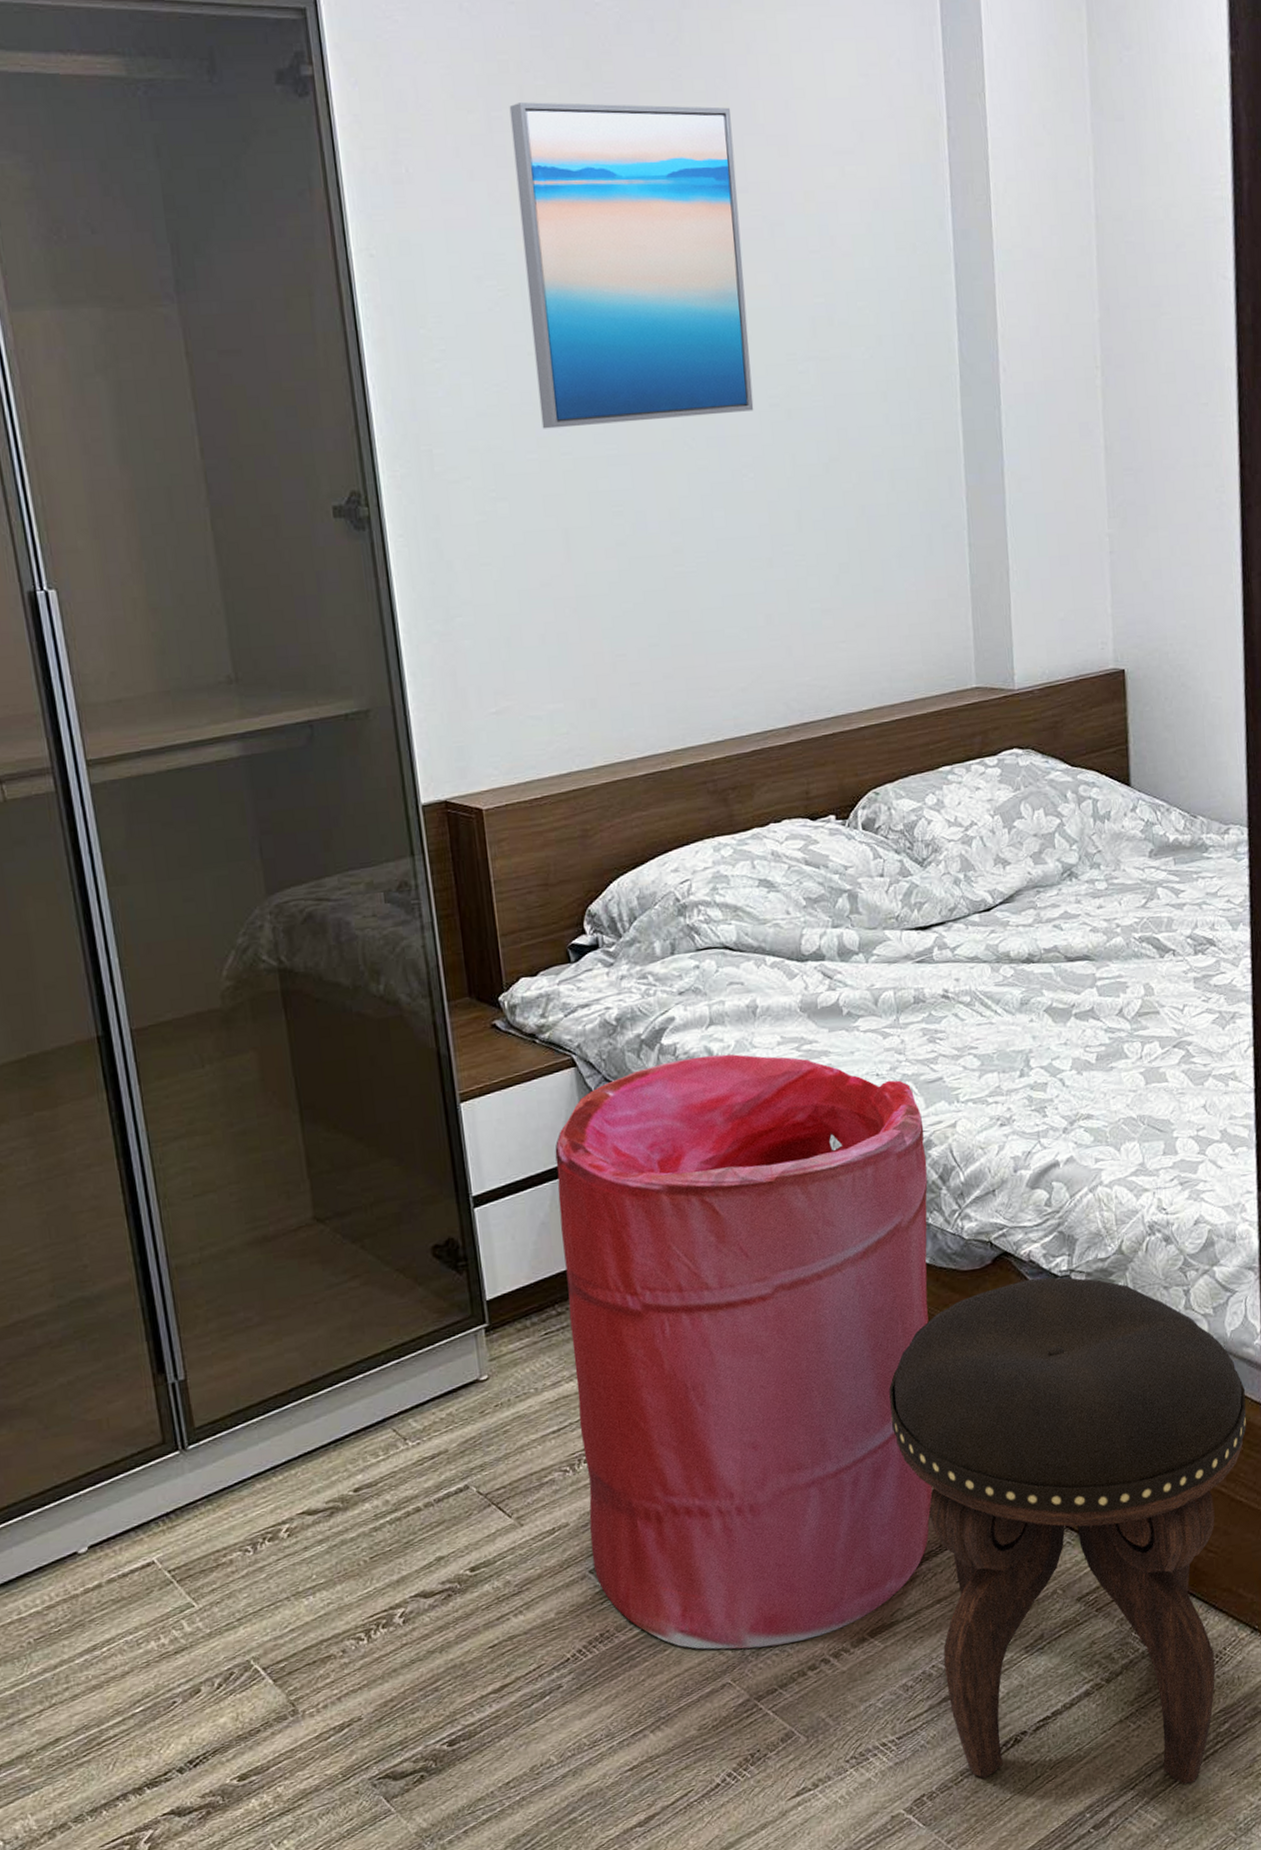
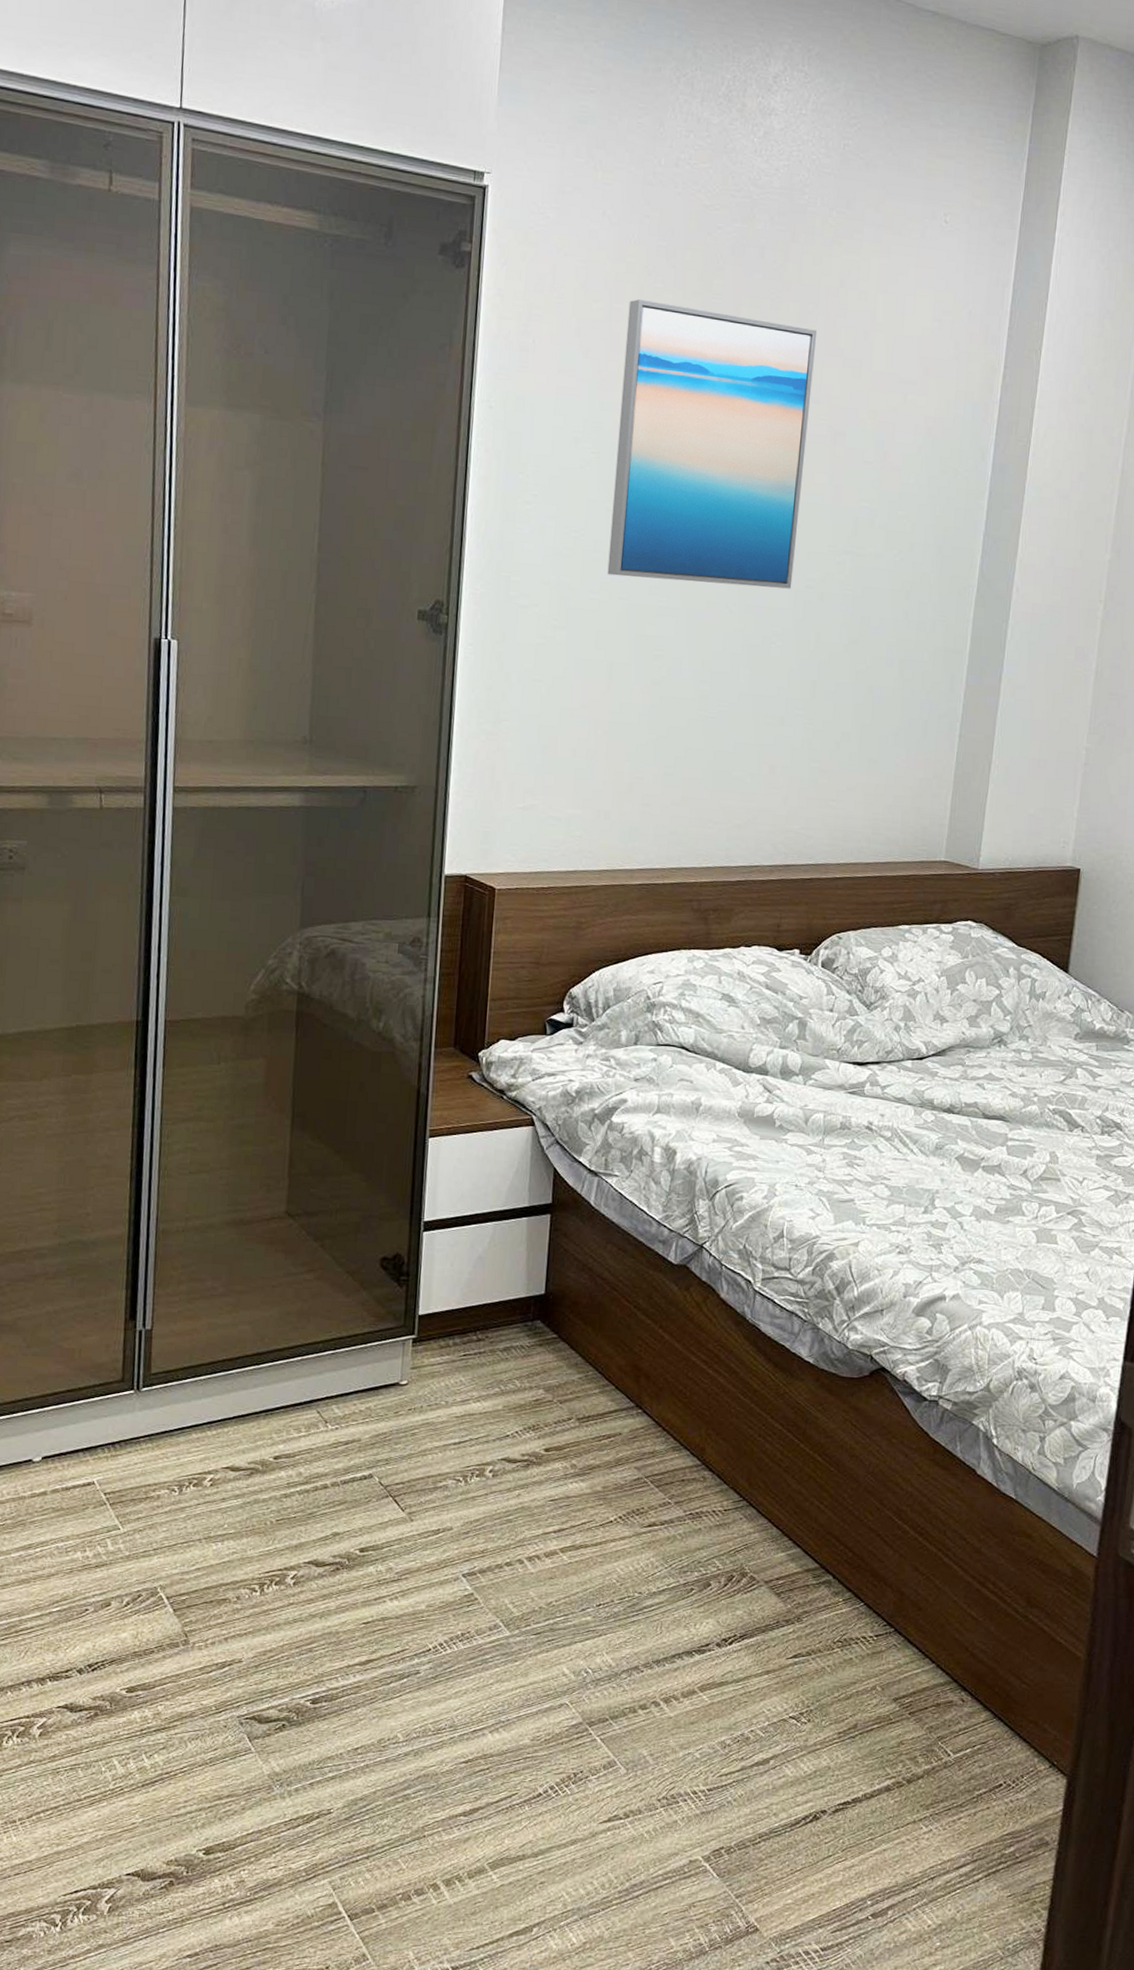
laundry hamper: present [555,1054,933,1650] -> none [467,1137,830,1680]
footstool: present [889,1277,1247,1785] -> none [752,1396,1081,1895]

